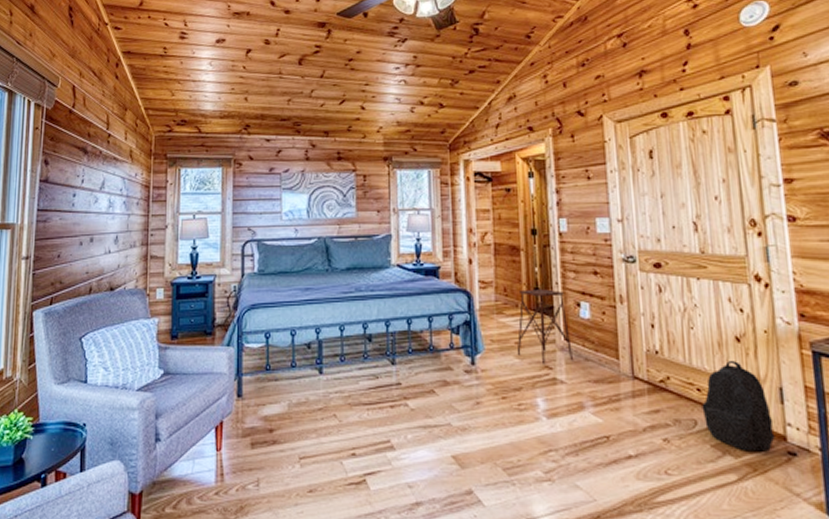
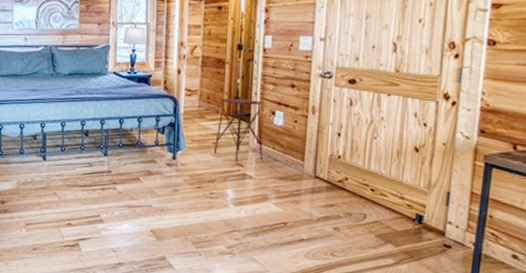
backpack: present [702,361,775,452] -> none [372,168,436,243]

